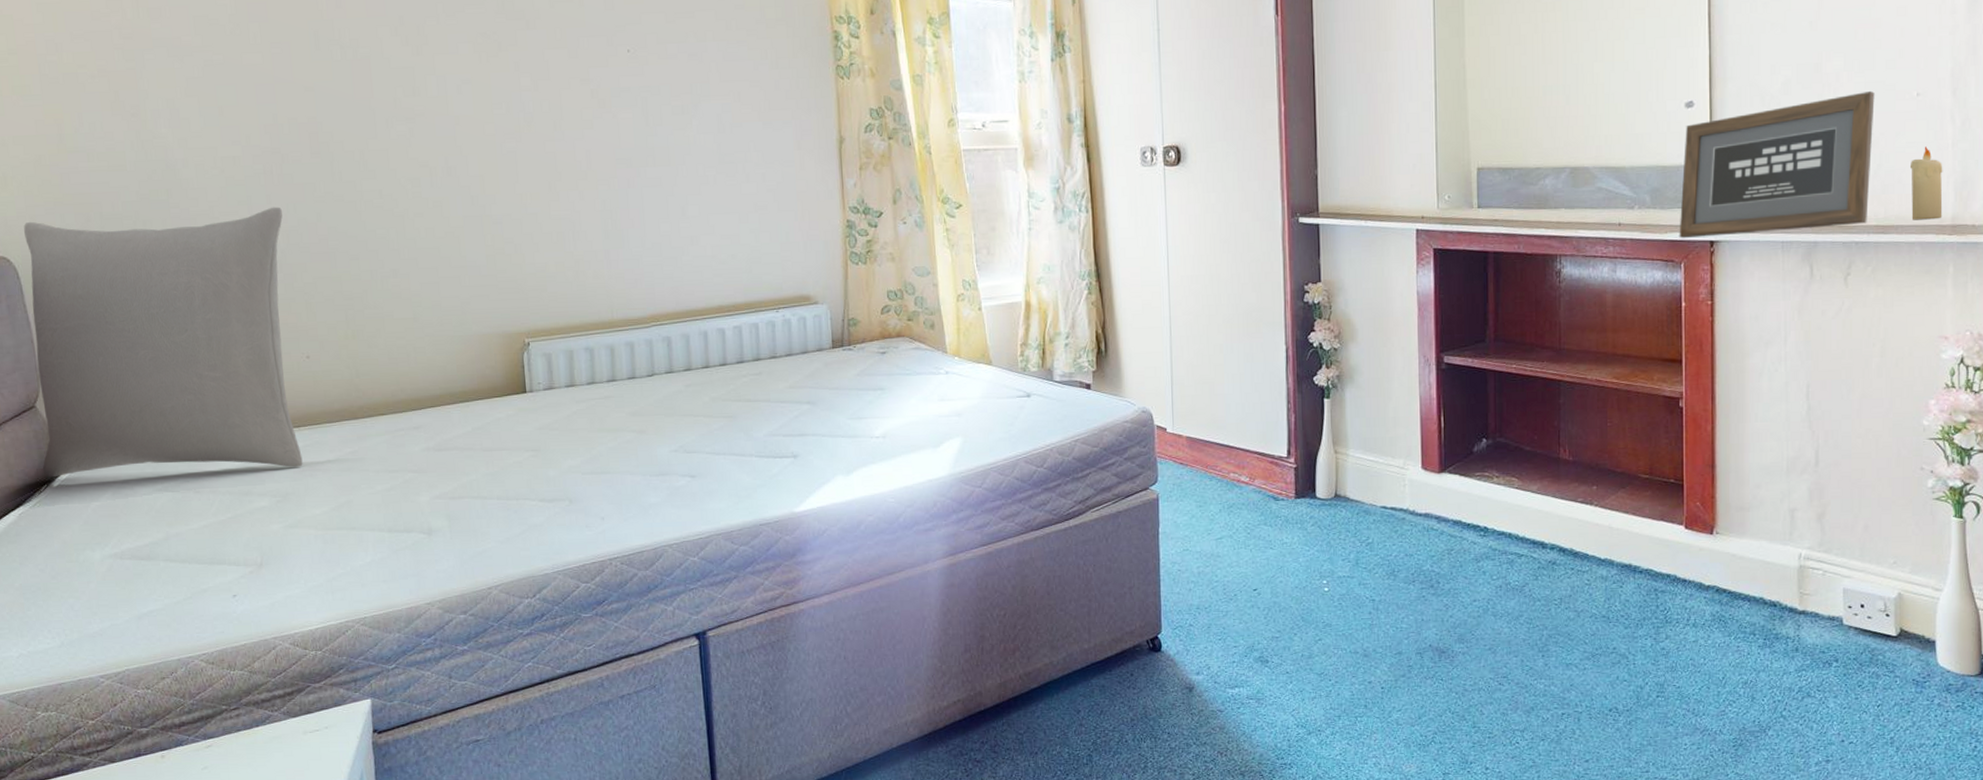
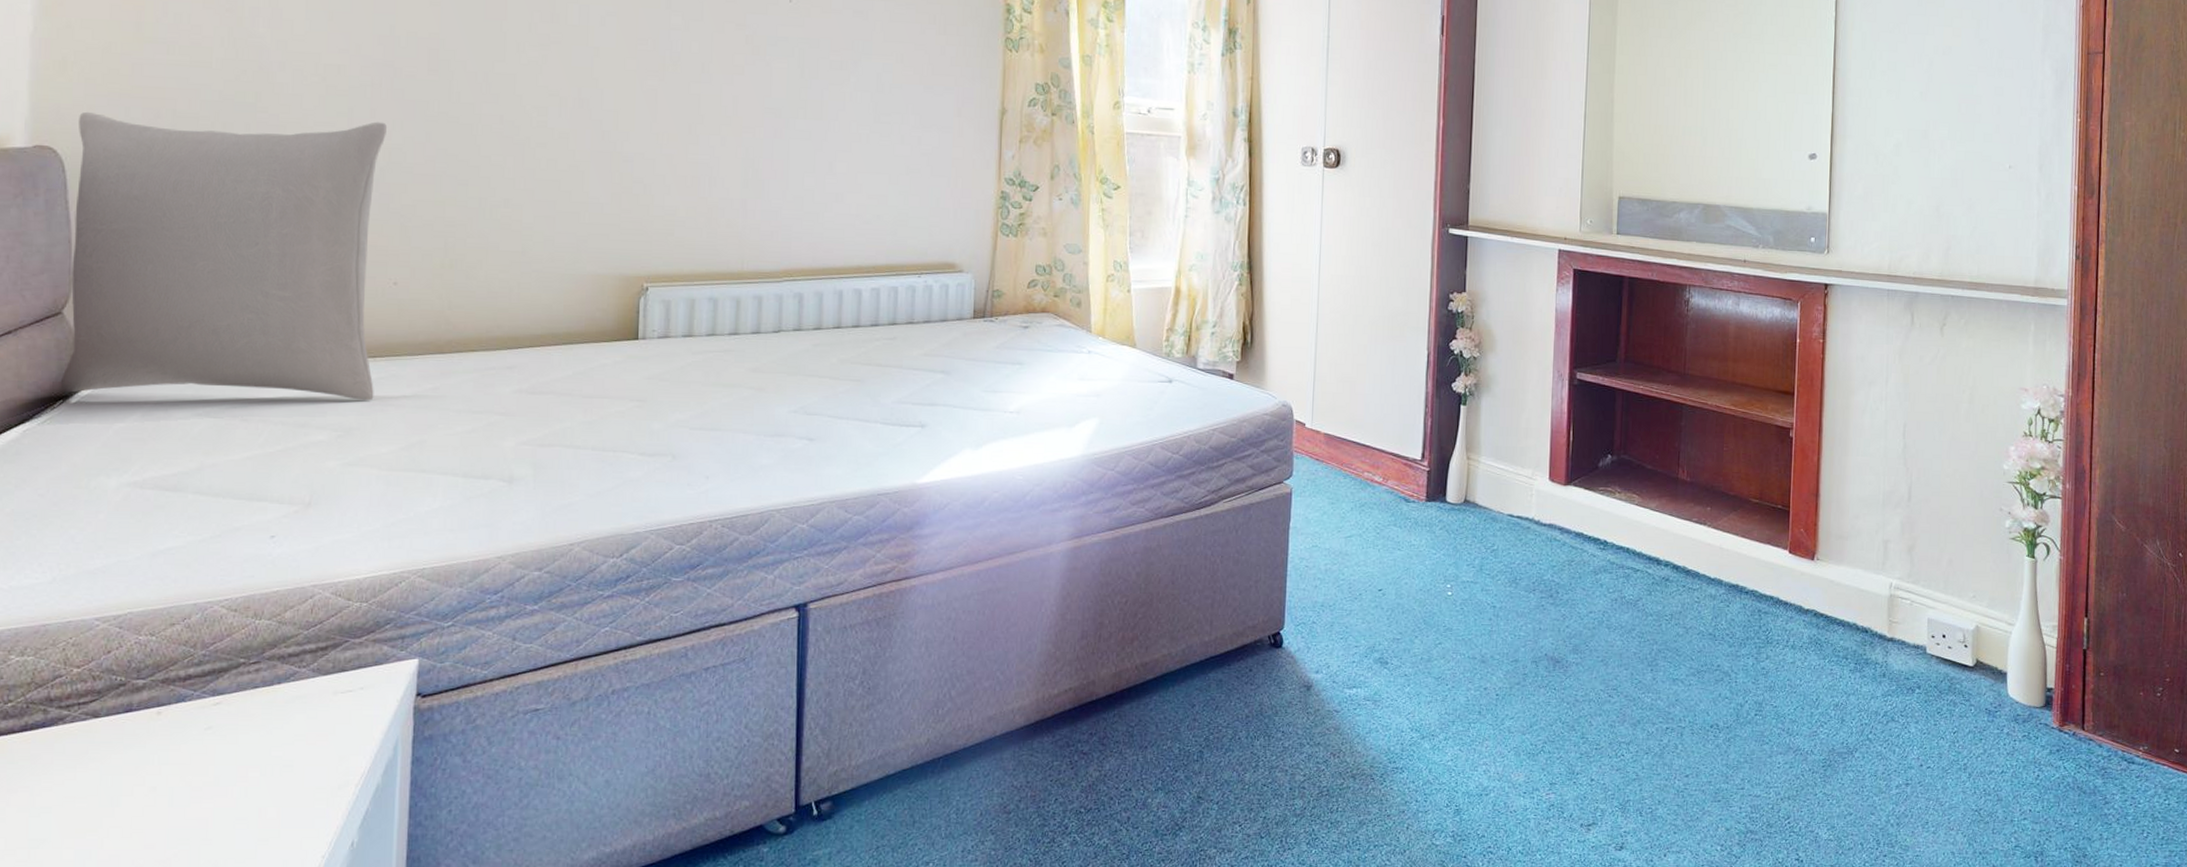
picture frame: present [1679,90,1875,239] -> none [1797,159,1973,280]
candle: present [1911,146,1943,220] -> none [2000,214,2029,281]

